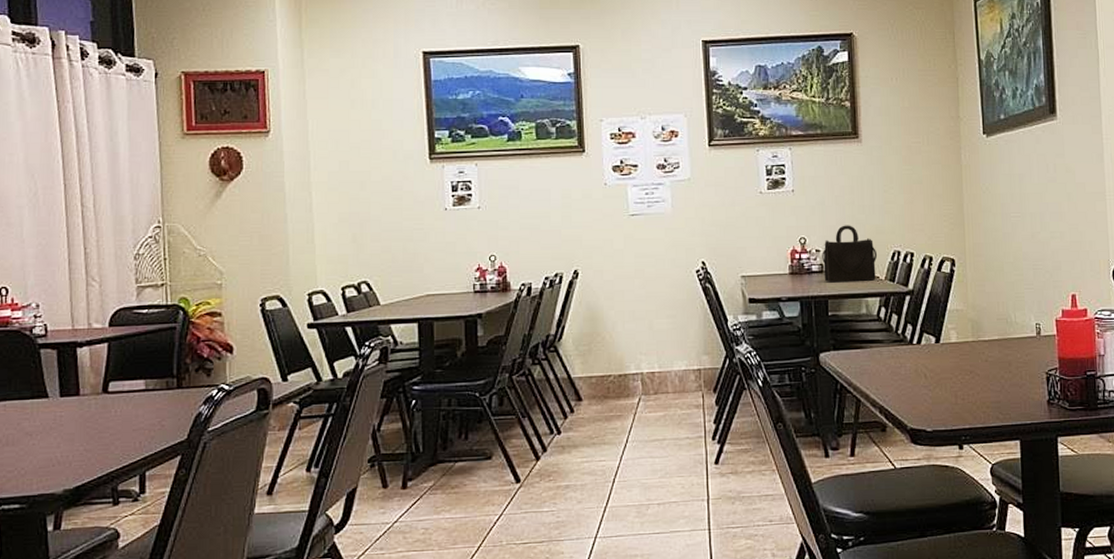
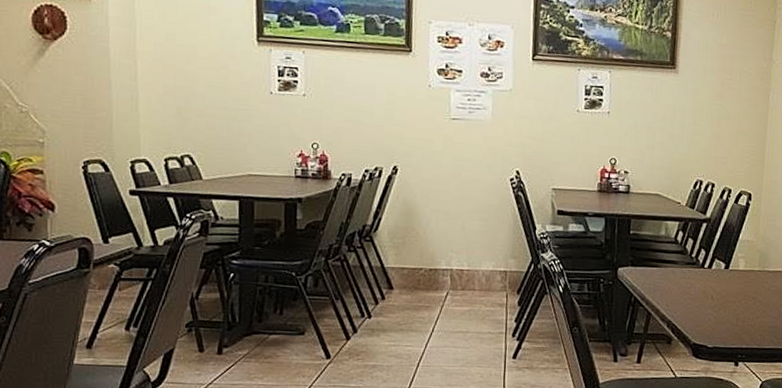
handbag: present [822,225,878,283] -> none [629,150,681,206]

